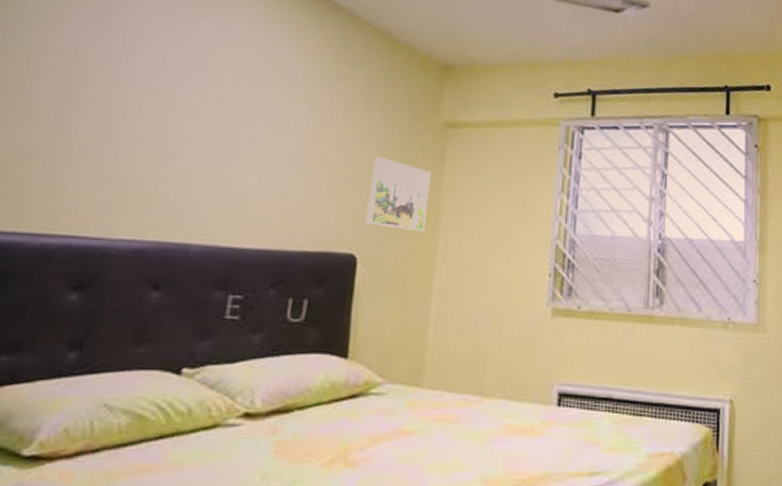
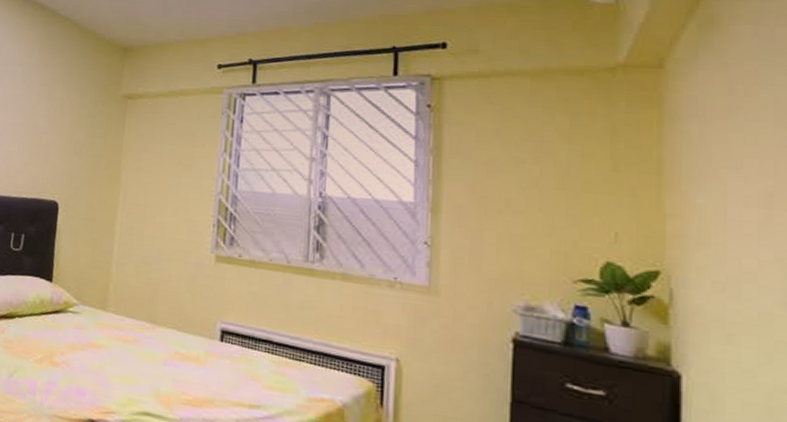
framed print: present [365,156,431,231] -> none [65,123,114,185]

